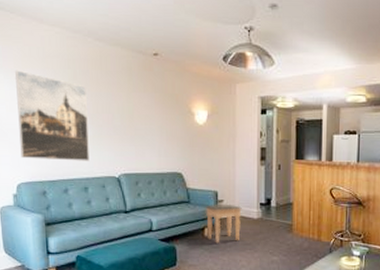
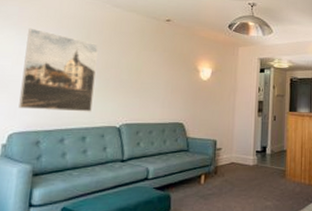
footstool: present [205,204,242,244] -> none [203,152,239,191]

